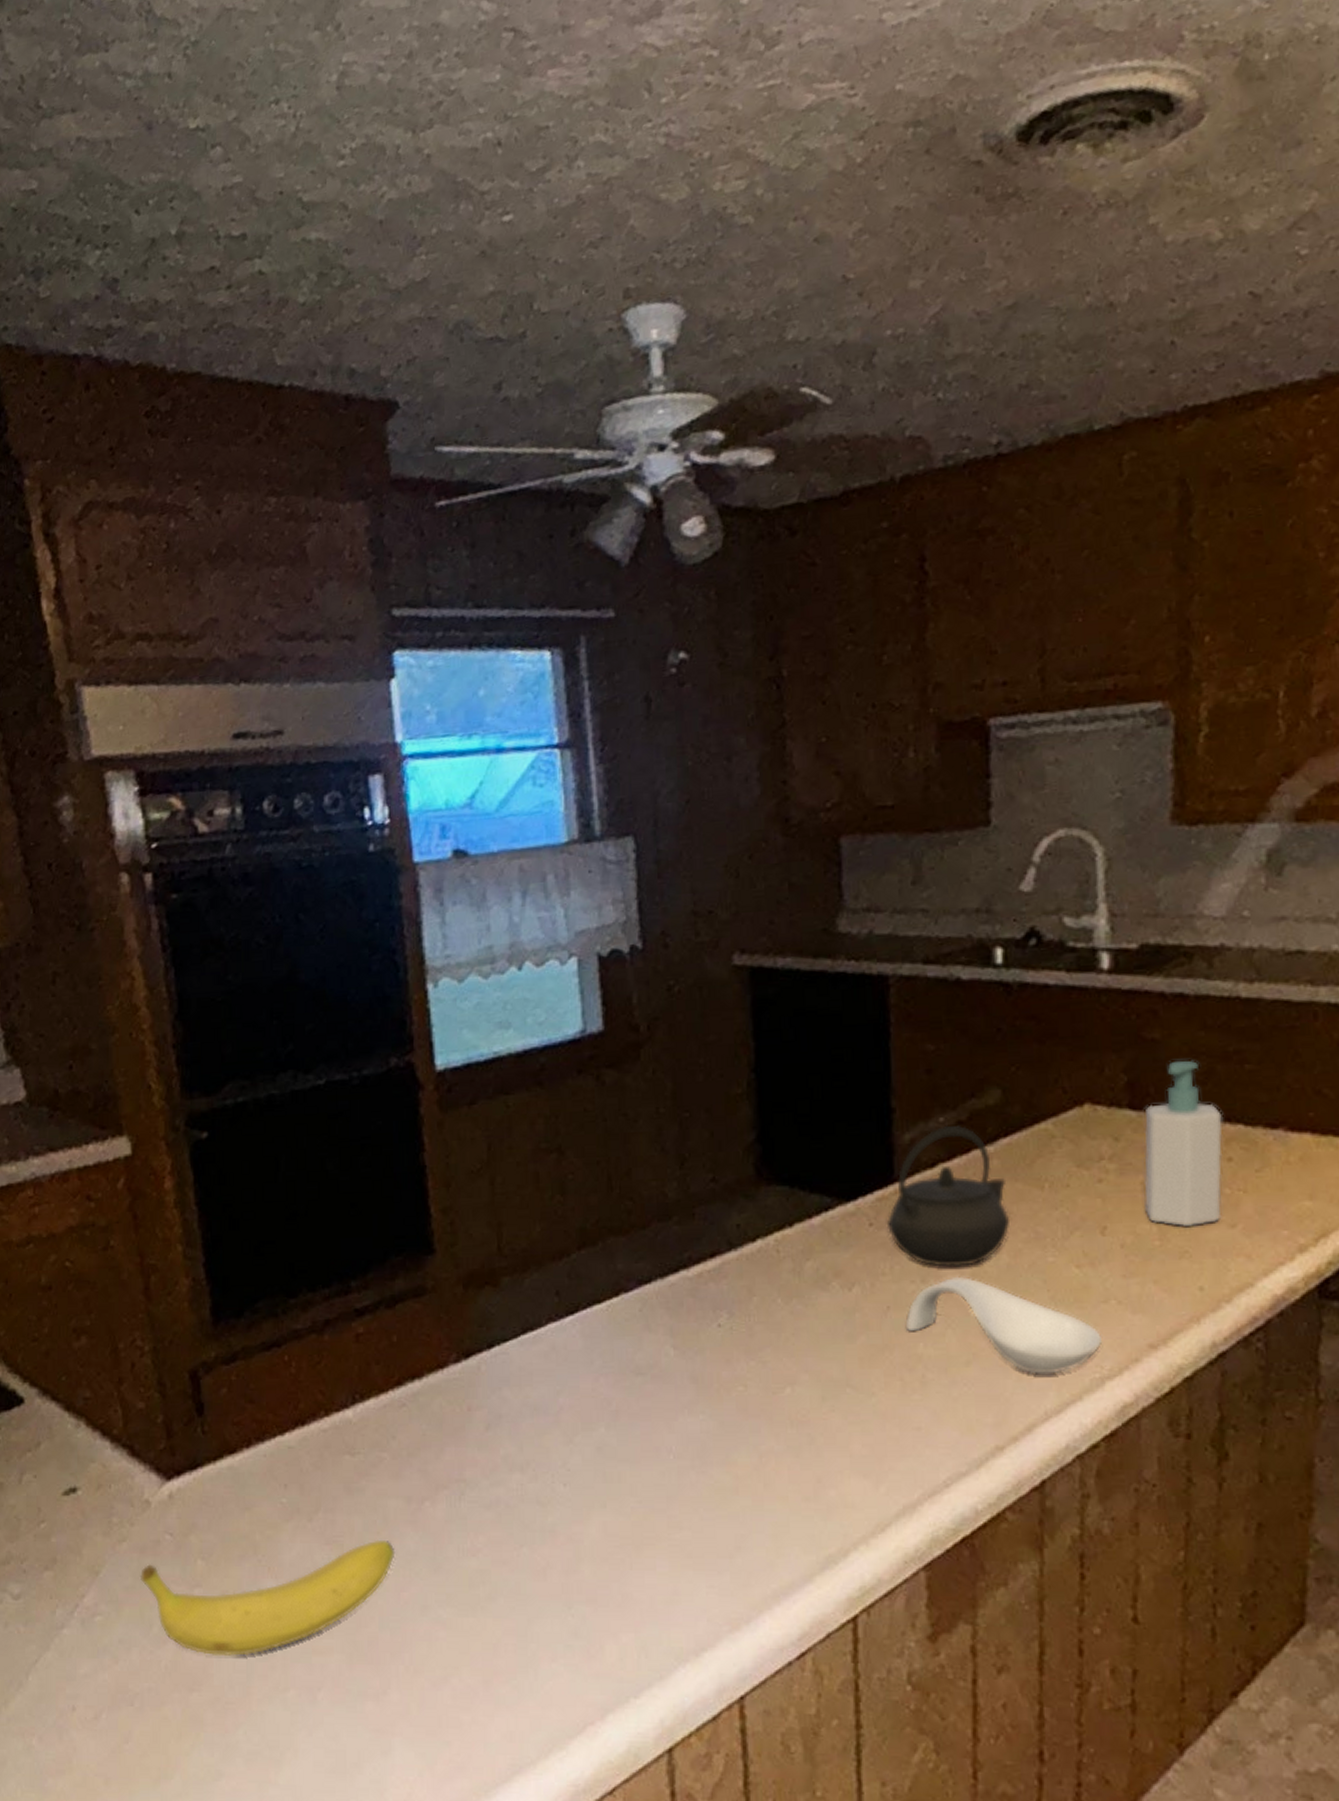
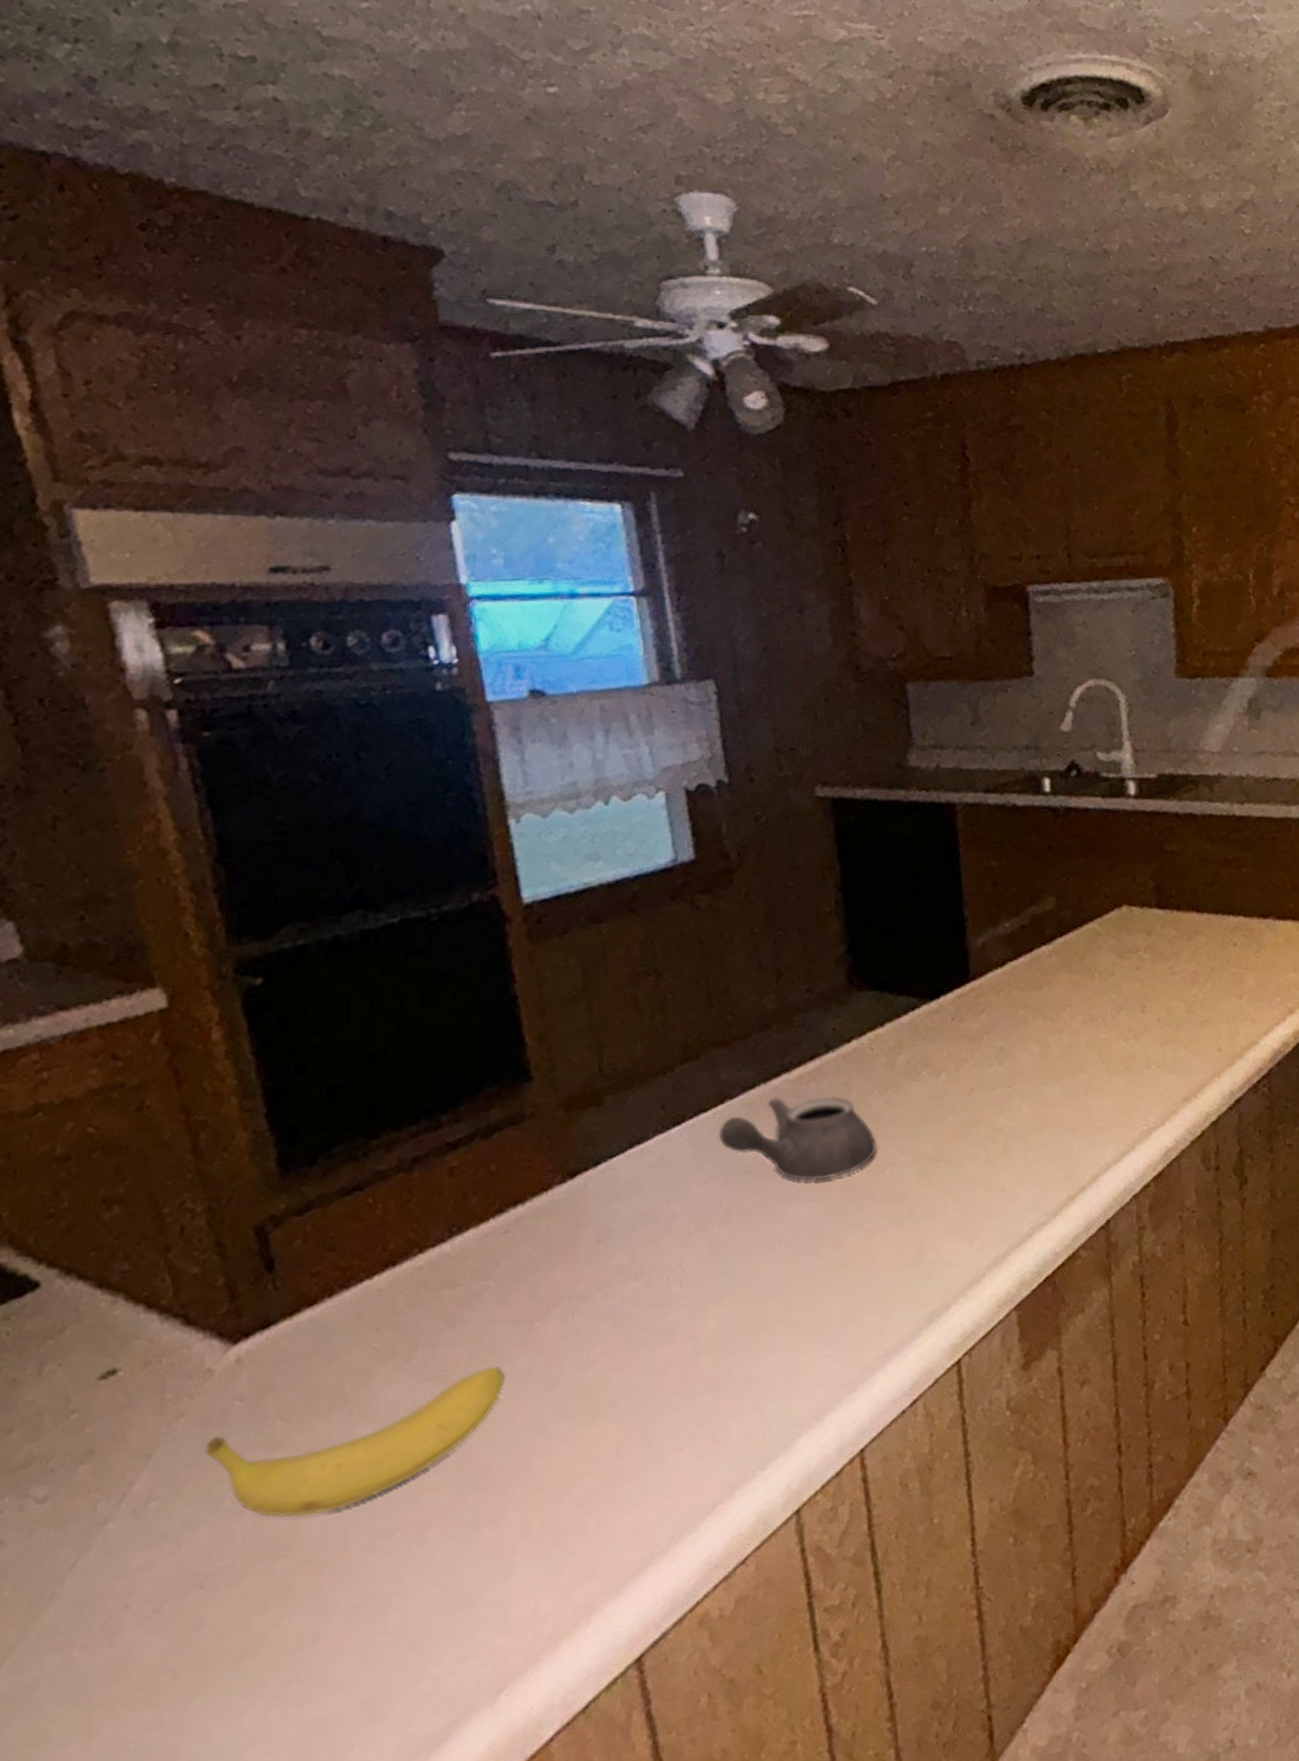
teapot: none [610,1294,777,1392] -> present [718,1096,877,1181]
kettle: present [886,1124,1011,1267] -> none [966,928,1070,1050]
spoon rest: present [905,1276,1103,1375] -> none [986,1057,1148,1133]
soap bottle: present [1143,1059,1223,1226] -> none [1170,866,1232,1001]

